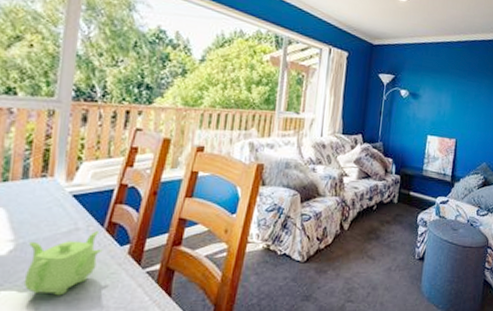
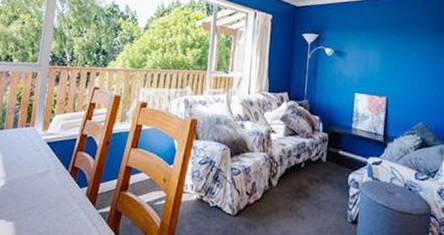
teapot: present [23,230,103,296] -> none [10,173,67,228]

